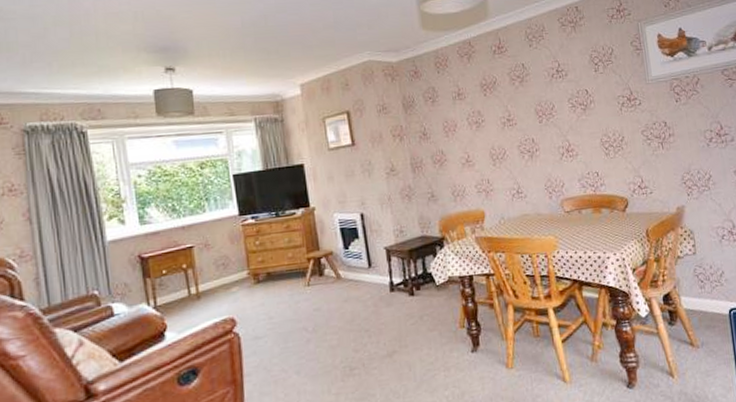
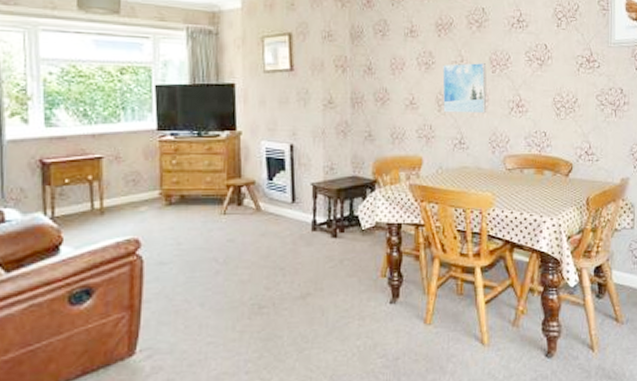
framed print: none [492,115,539,166] -> present [442,63,487,114]

